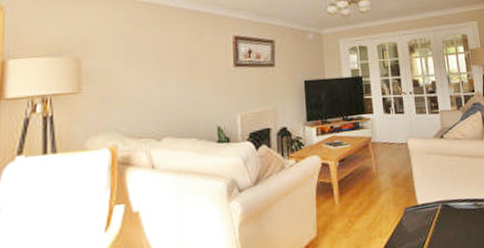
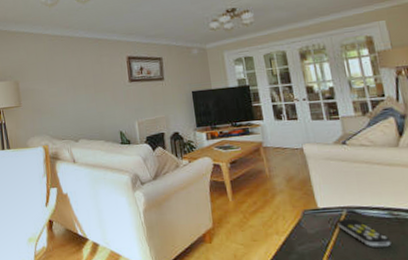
remote control: none [433,213,475,240] -> present [337,218,391,247]

